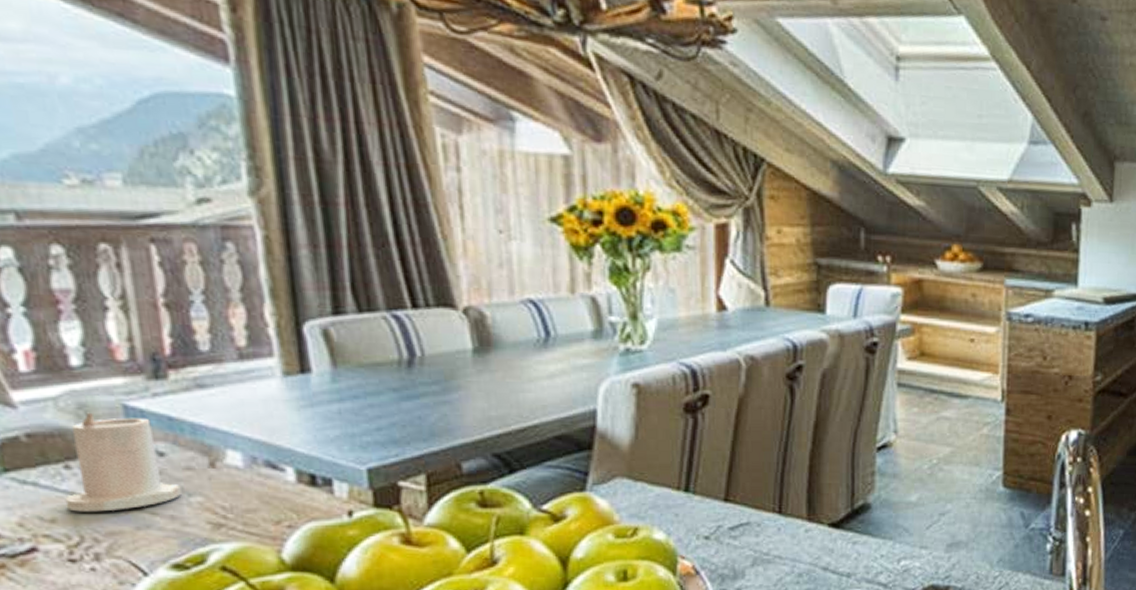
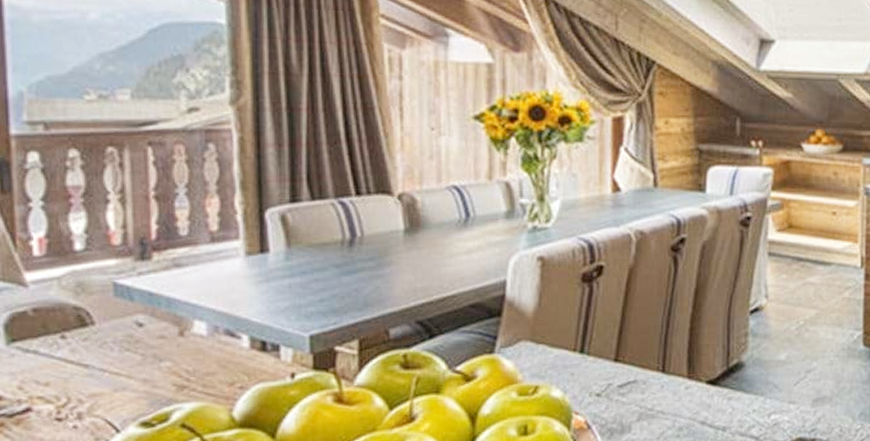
candle: present [65,412,182,512] -> none [58,289,154,376]

